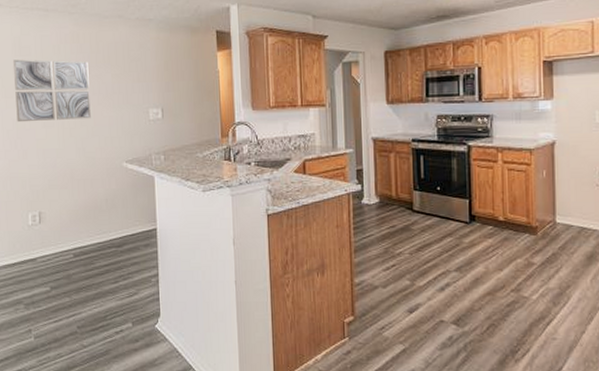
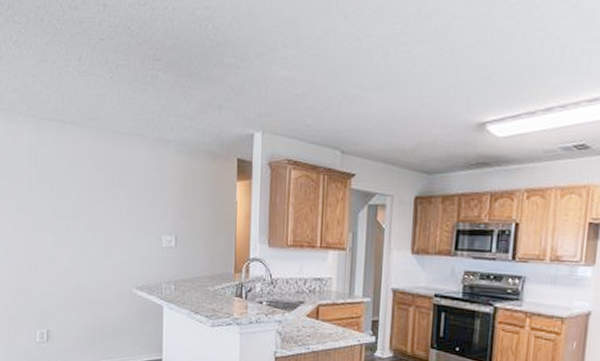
wall art: present [13,59,91,123] -> none [29,171,104,240]

